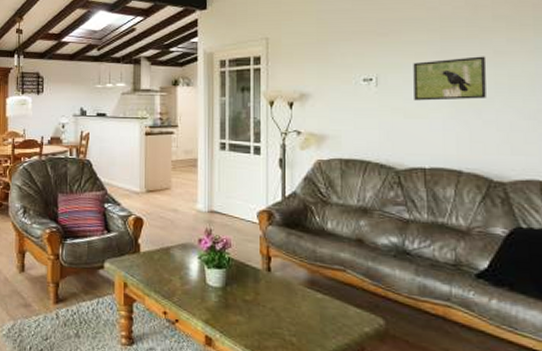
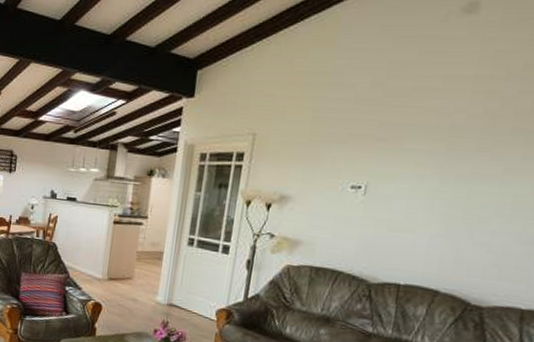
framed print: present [413,56,487,101] -> none [402,172,494,219]

